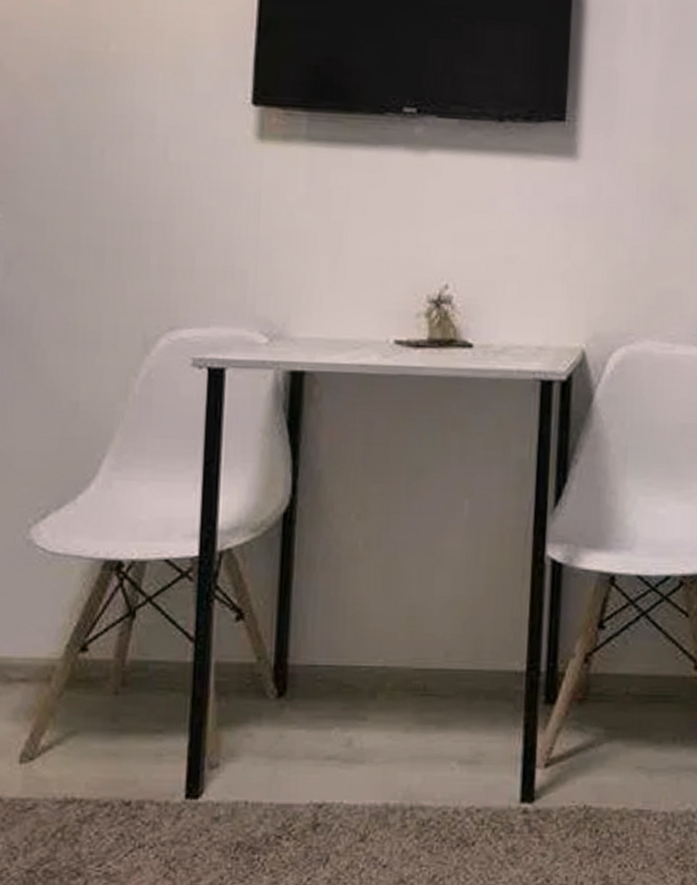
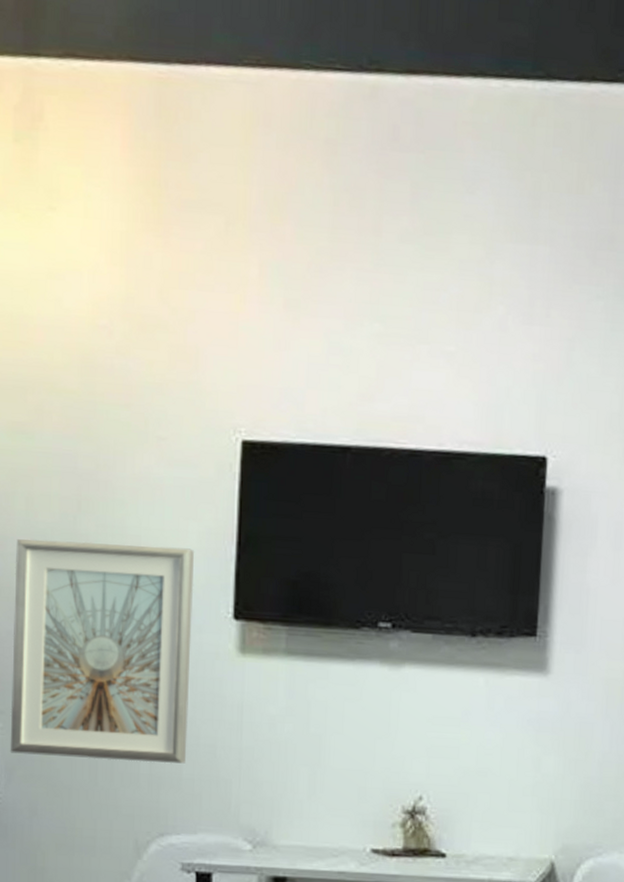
picture frame: none [10,23,212,255] -> present [10,538,194,764]

